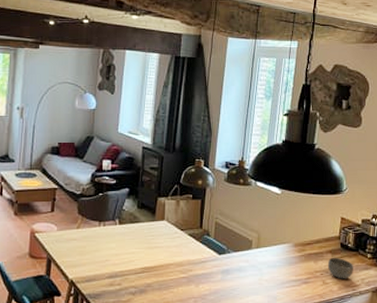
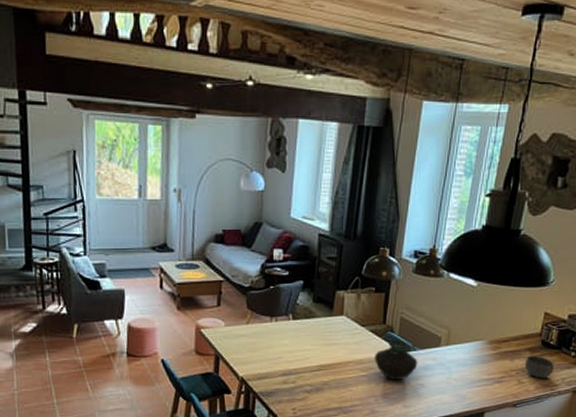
vase: none [193,243,232,282] -> present [375,340,418,381]

